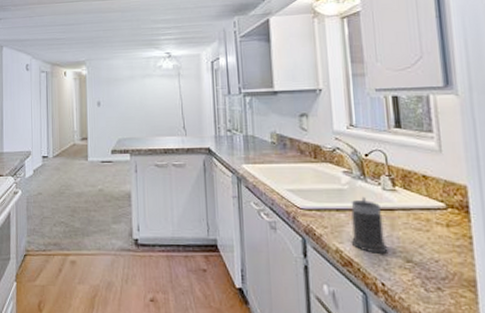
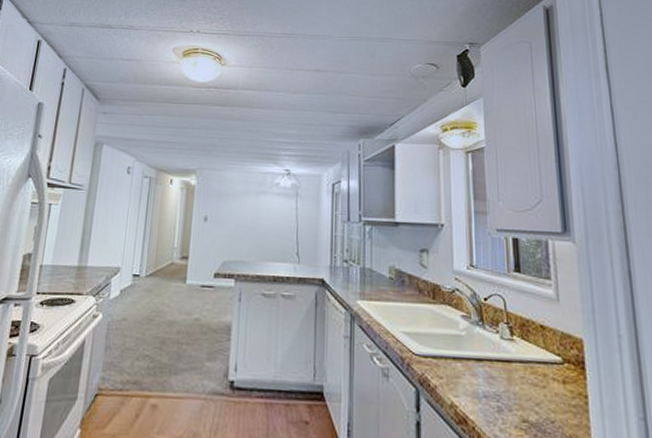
mug: present [351,196,388,254] -> none [466,344,505,411]

